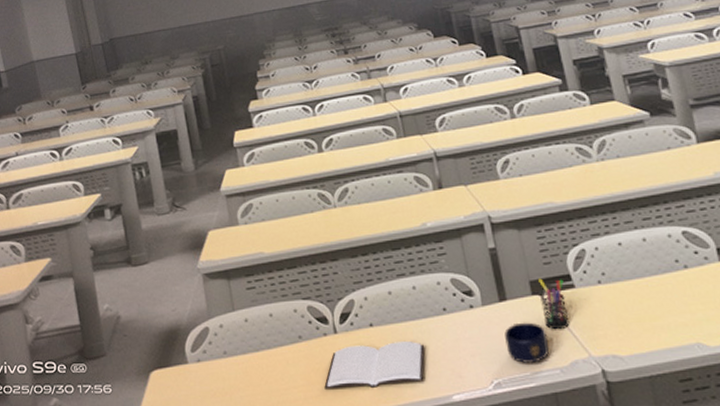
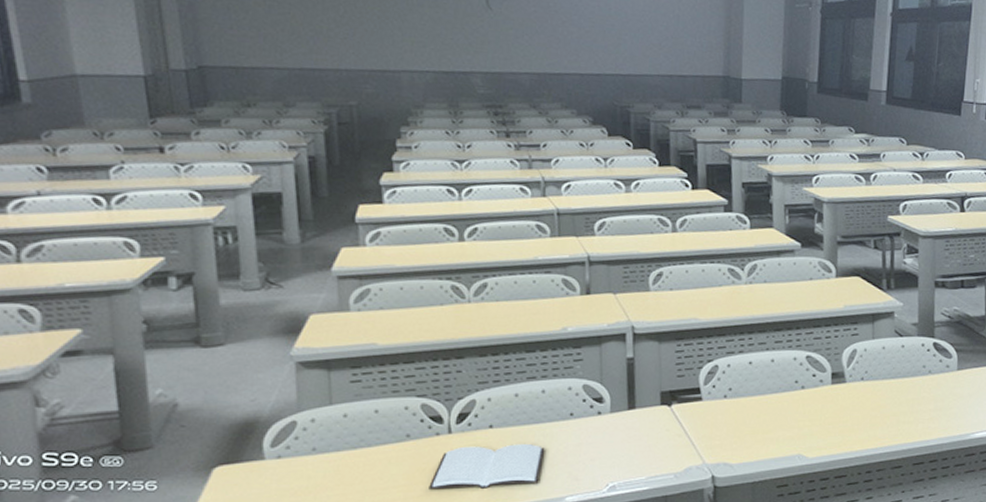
mug: present [504,322,549,363] -> none [627,430,669,468]
pen holder: present [538,278,570,330] -> none [668,390,692,439]

